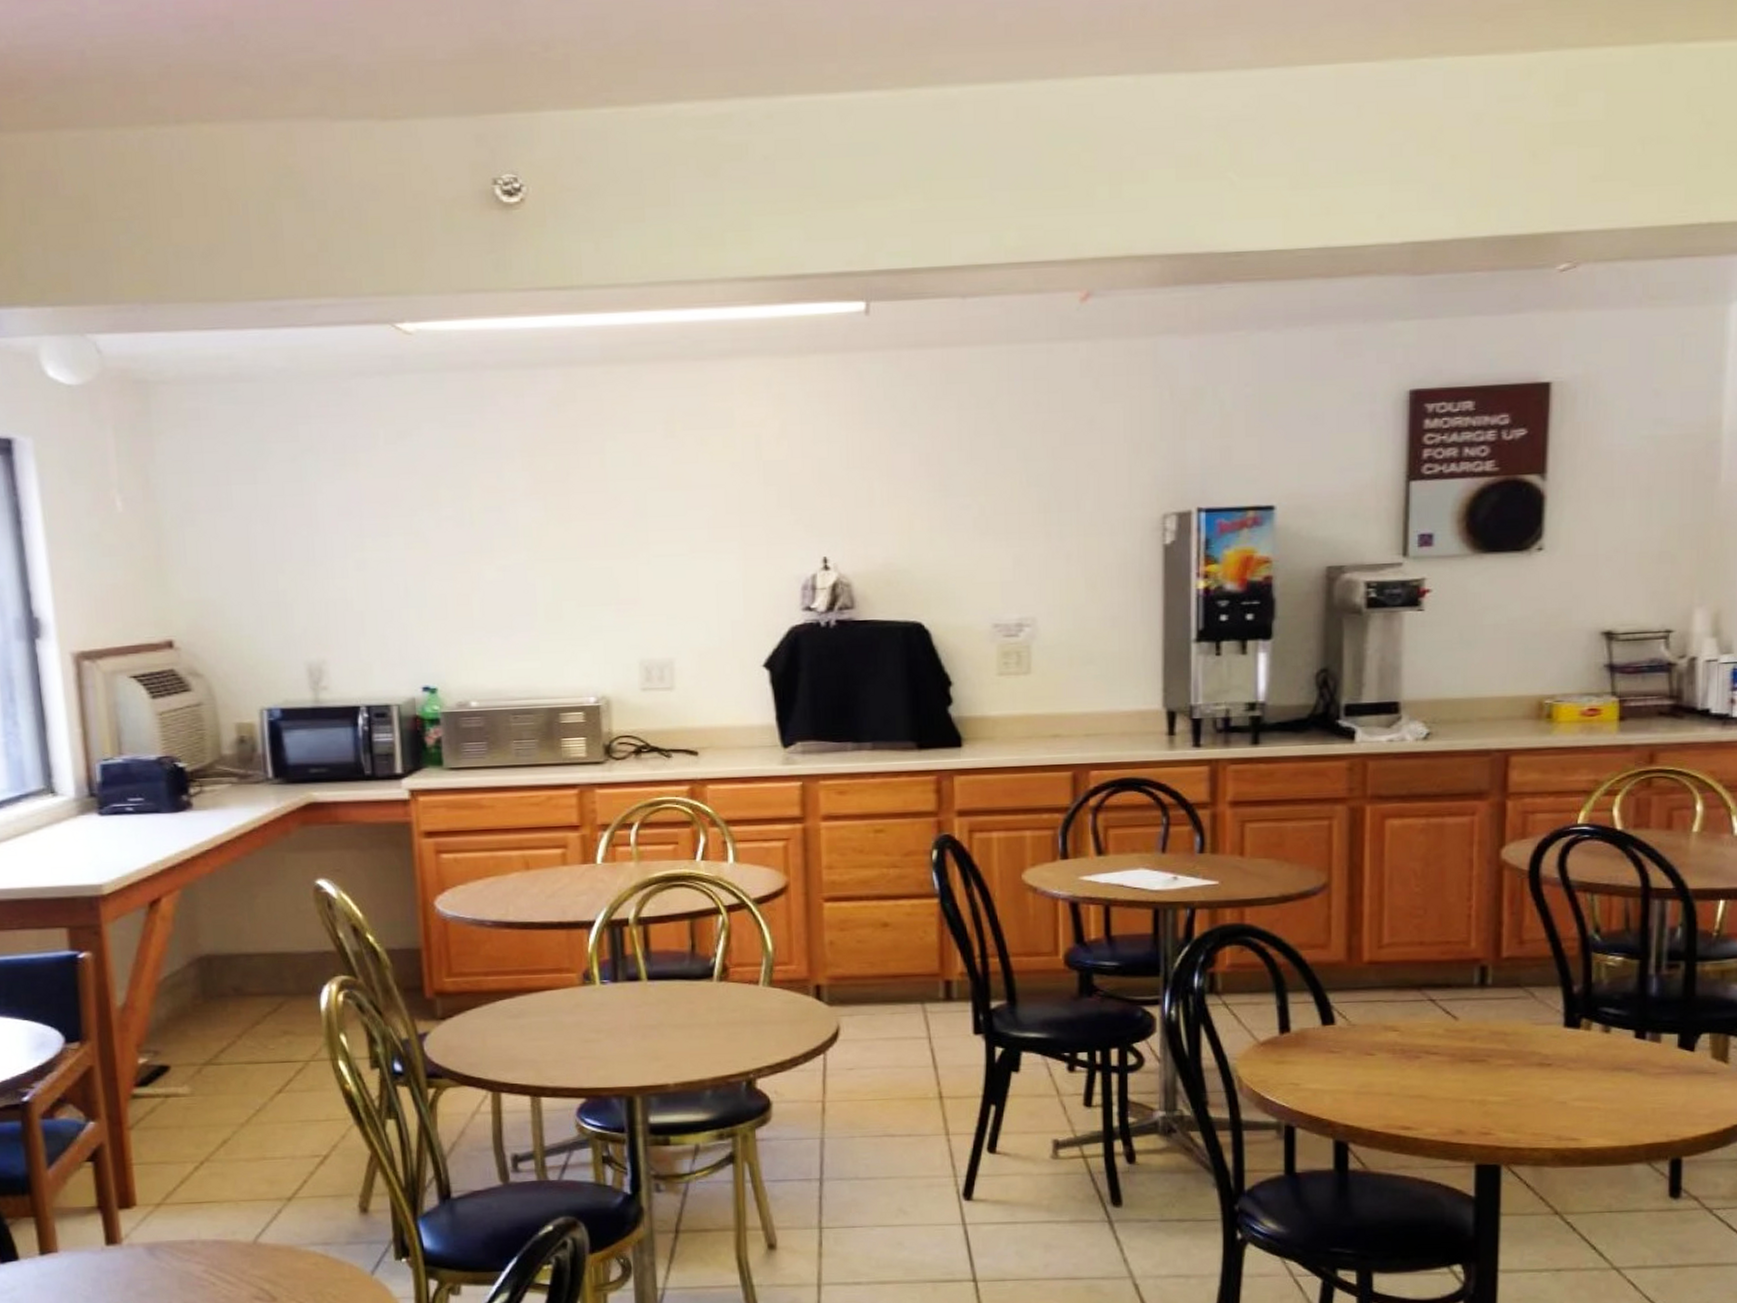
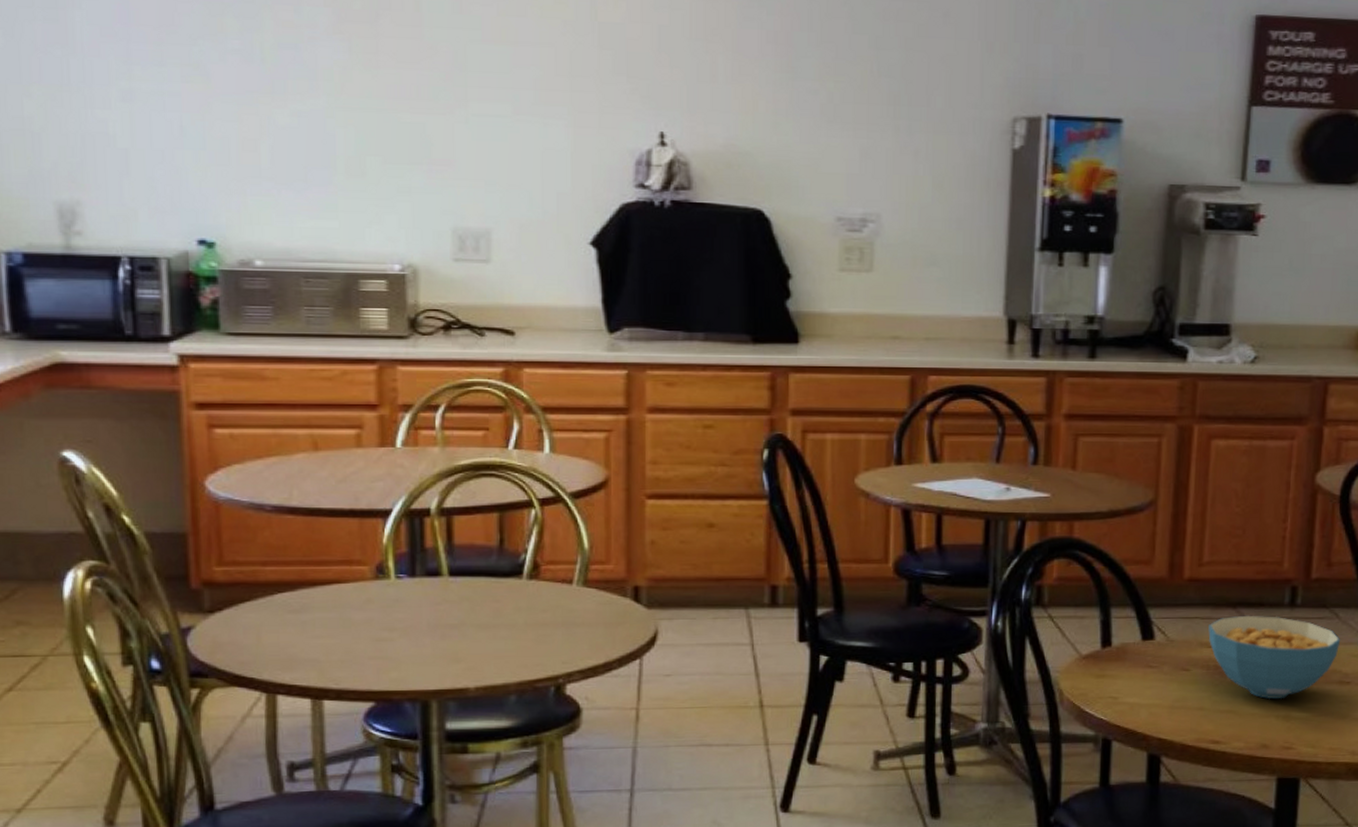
cereal bowl: none [1392,997,1538,1084] -> present [1208,615,1341,700]

